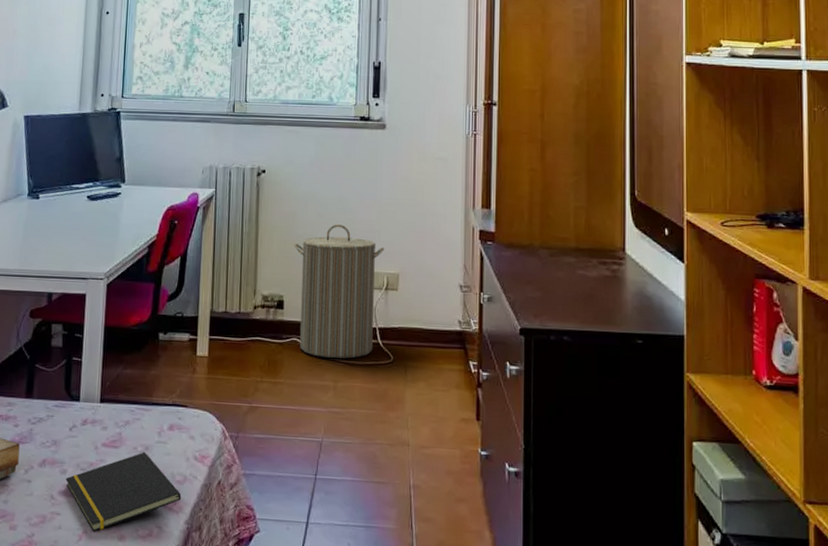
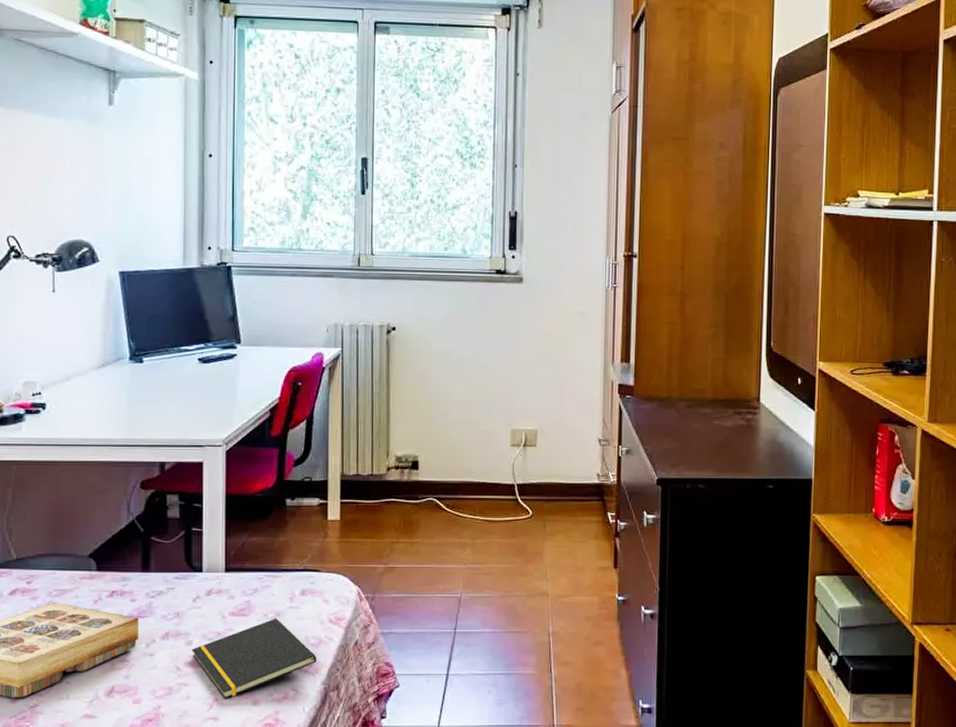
laundry hamper: present [294,224,384,359] -> none [428,382,522,515]

